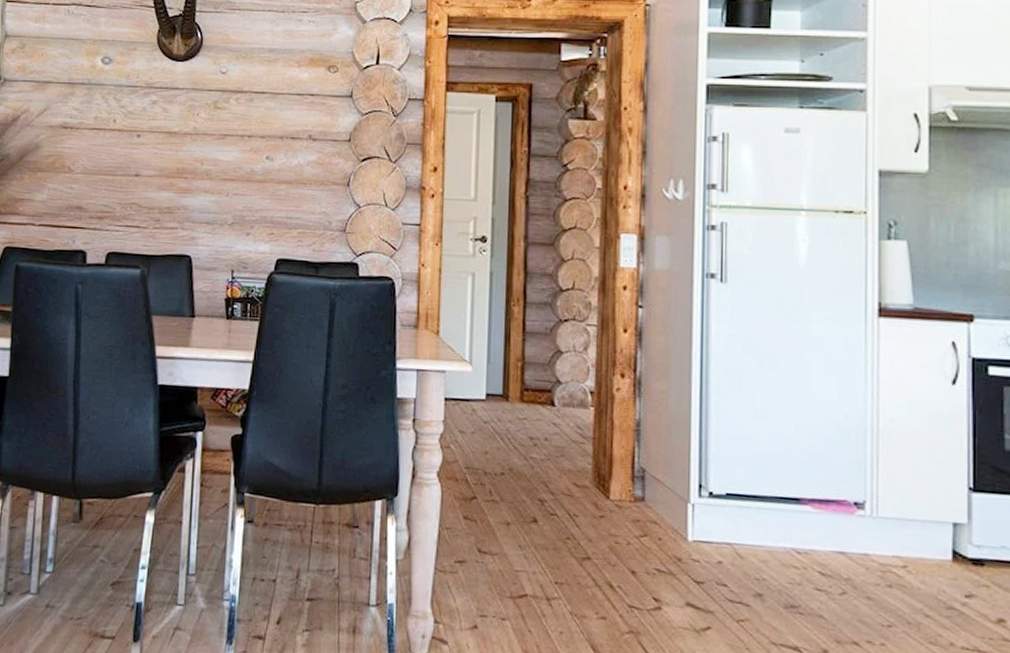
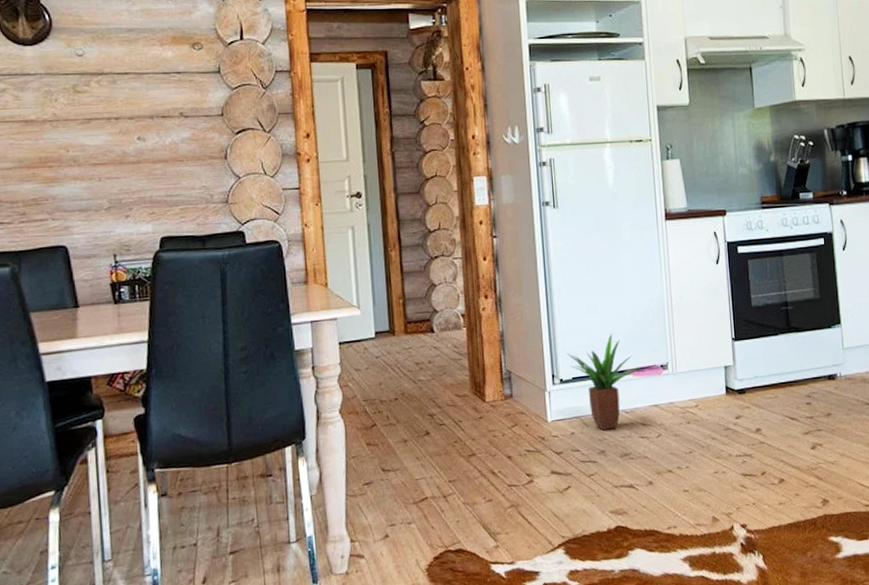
potted plant: none [722,448,825,570] -> present [567,333,641,431]

